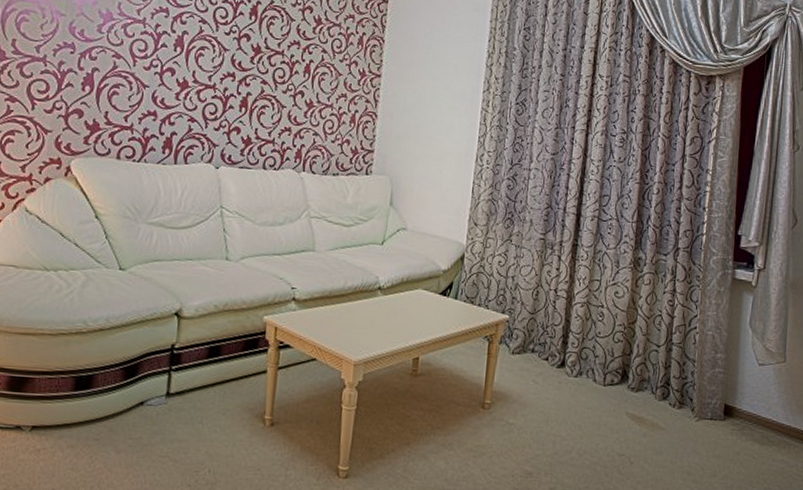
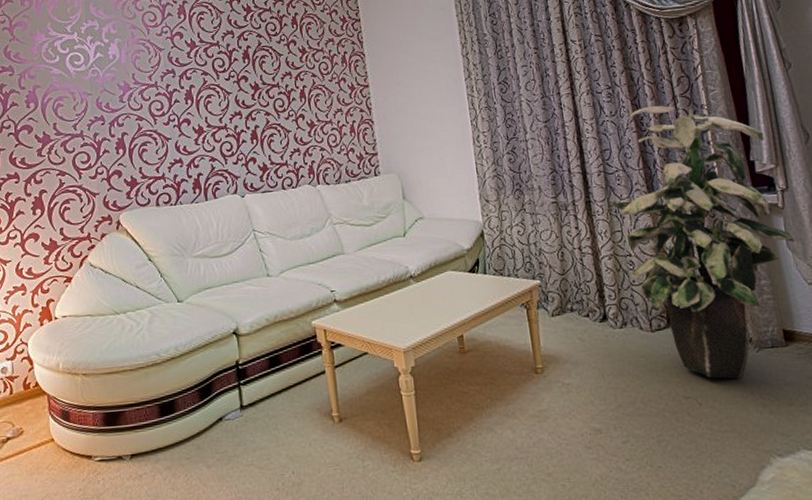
indoor plant: none [595,159,758,444] -> present [609,105,795,379]

